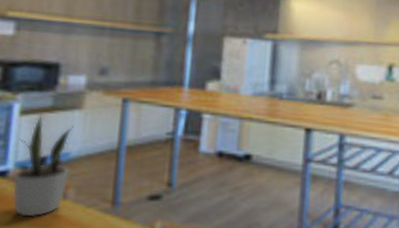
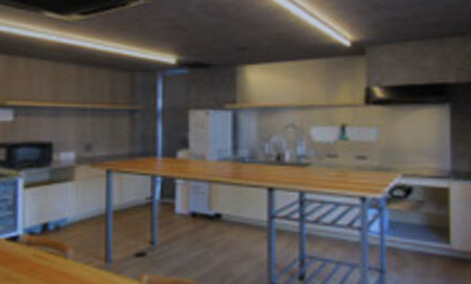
potted plant: present [12,110,75,217] -> none [23,183,69,274]

